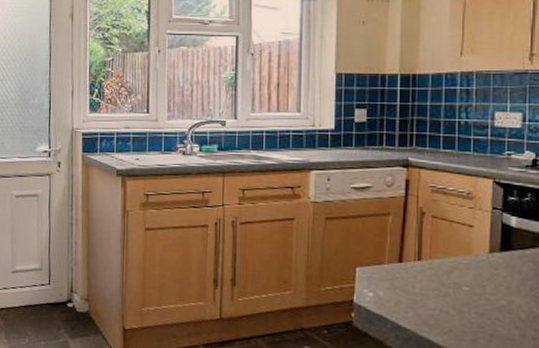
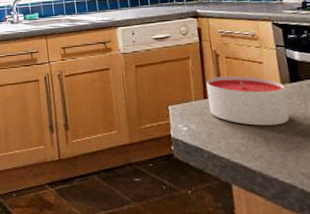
candle: none [403,238,493,299] -> present [206,76,290,126]

